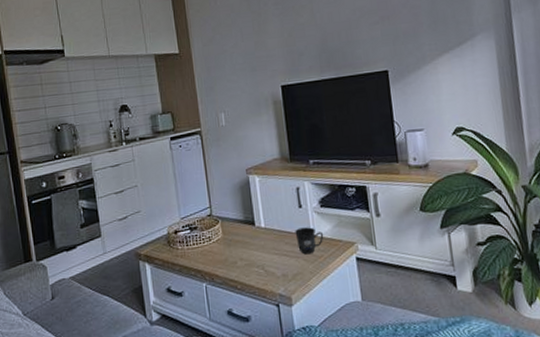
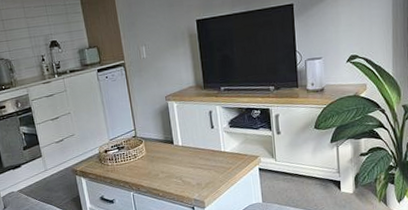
mug: present [295,227,324,255] -> none [207,144,232,167]

